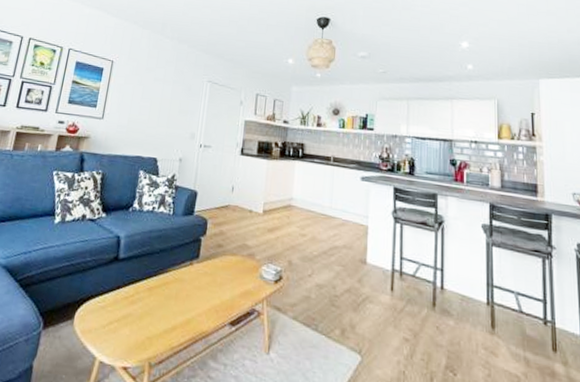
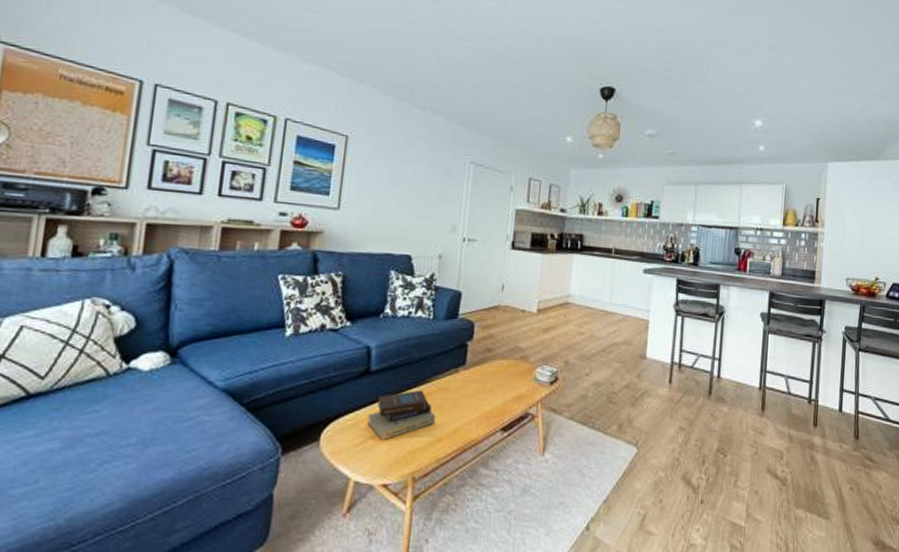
books: none [114,279,171,325] -> present [368,390,435,441]

